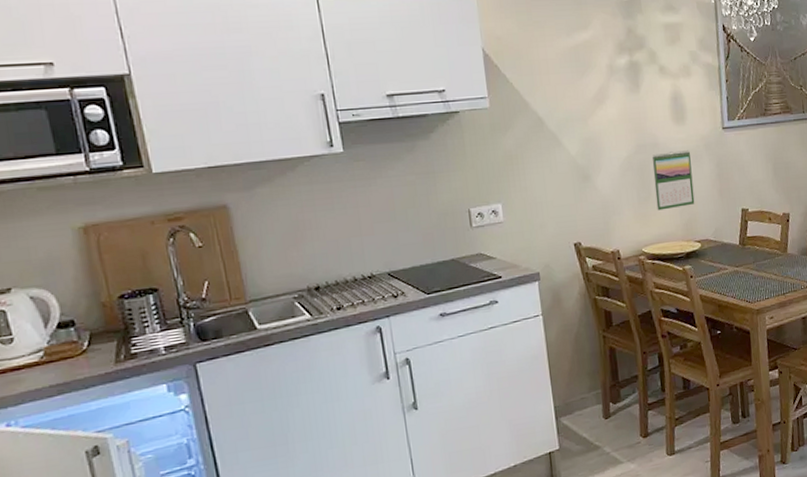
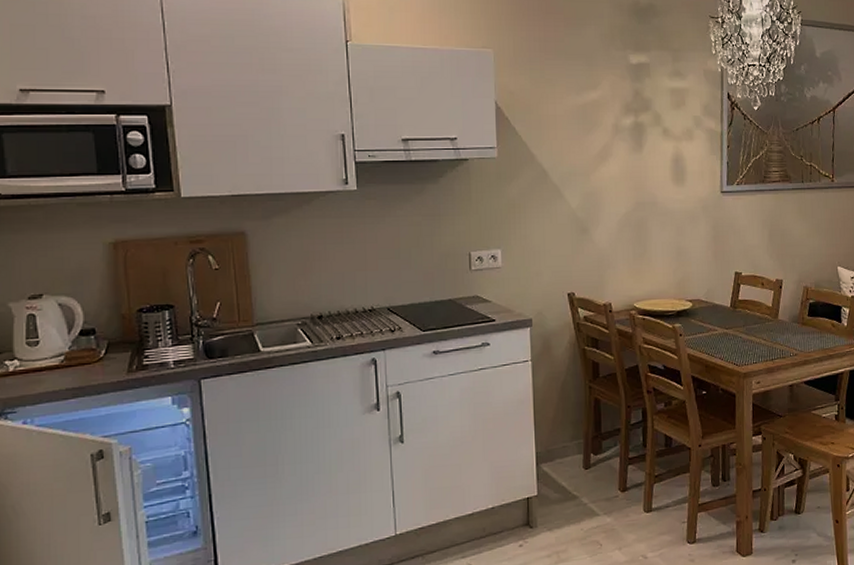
calendar: present [651,150,695,211] -> none [649,211,689,268]

